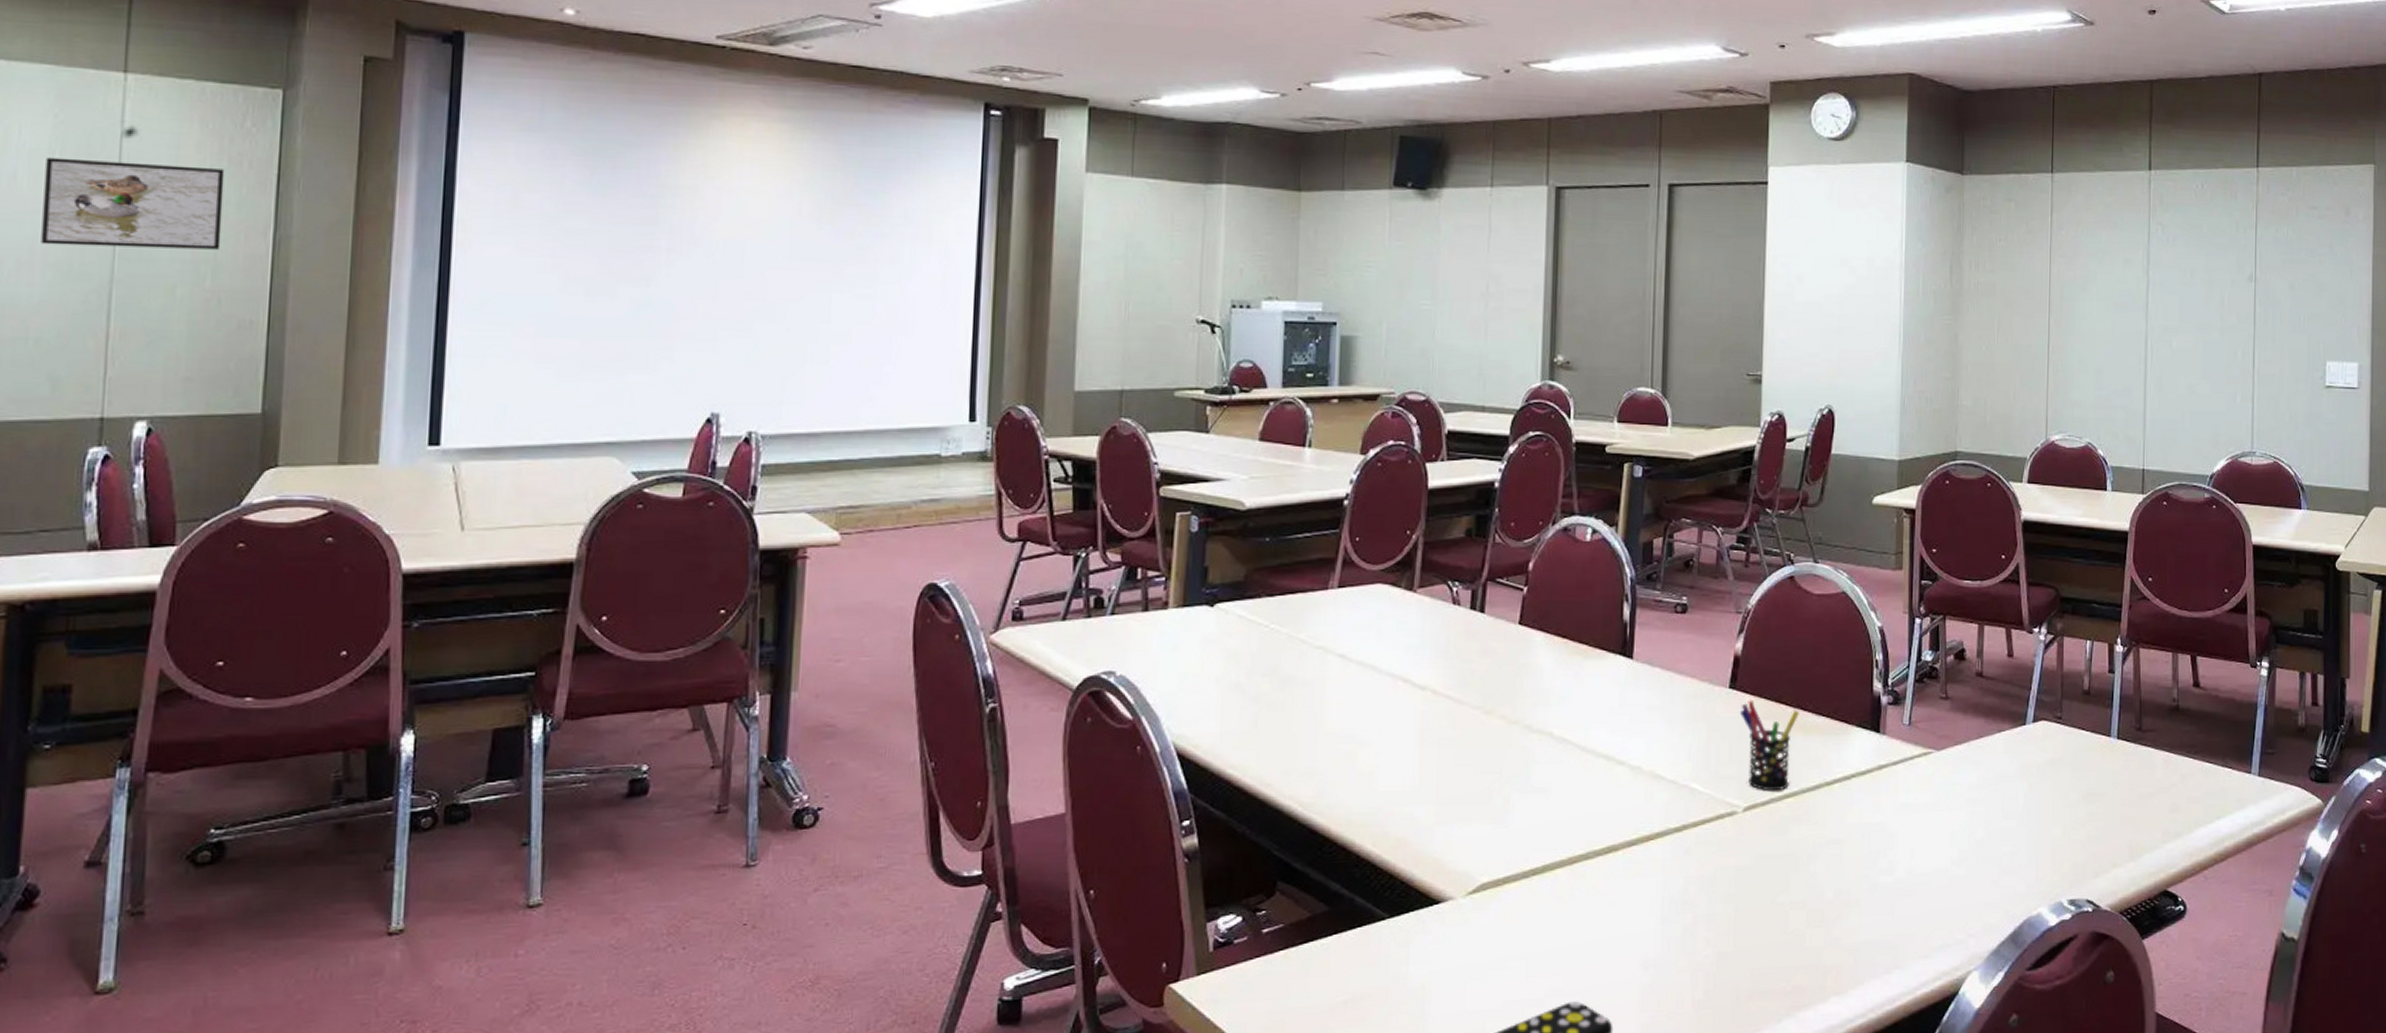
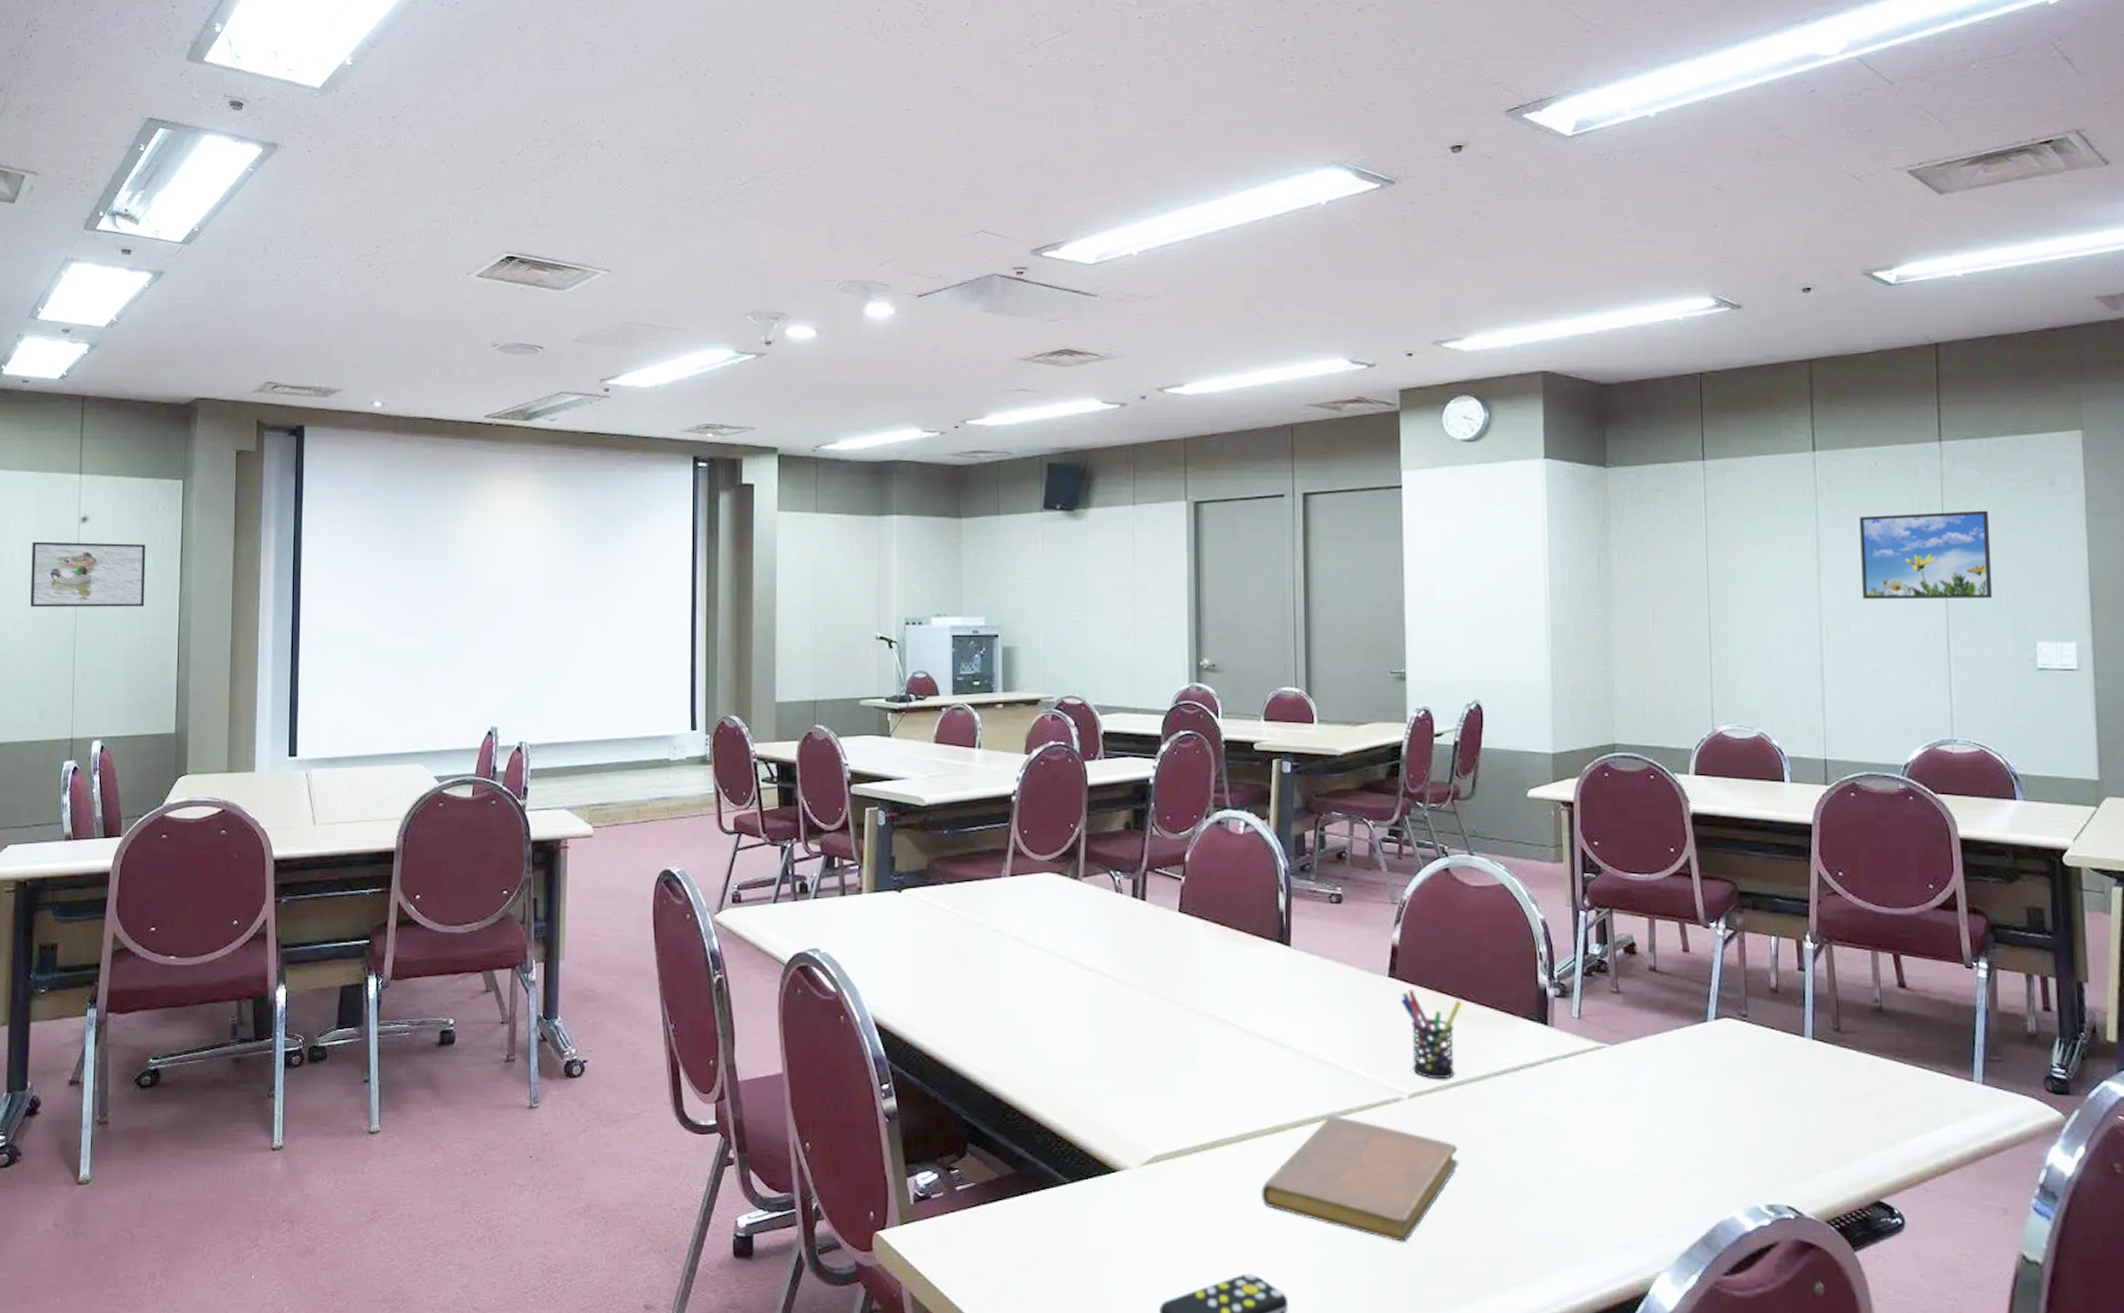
notebook: none [1590,832,1788,959] -> present [1261,1115,1459,1242]
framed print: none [2184,235,2295,319] -> present [1859,510,1993,599]

